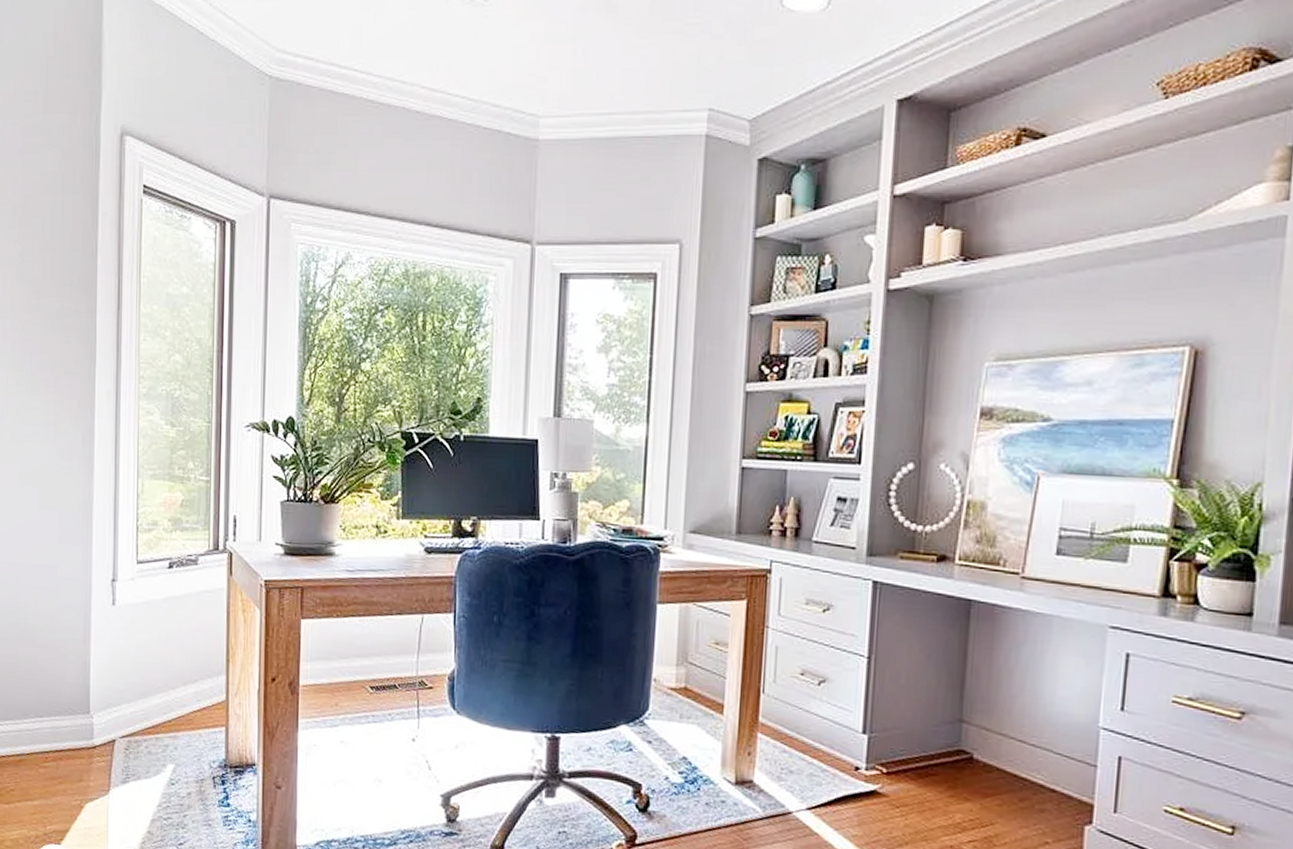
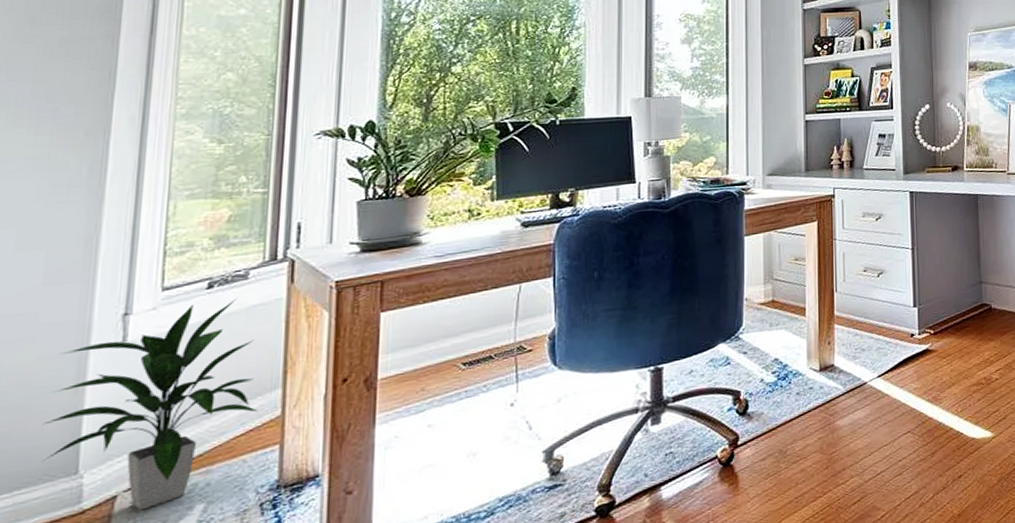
indoor plant: none [65,581,209,758] -> present [42,299,259,511]

